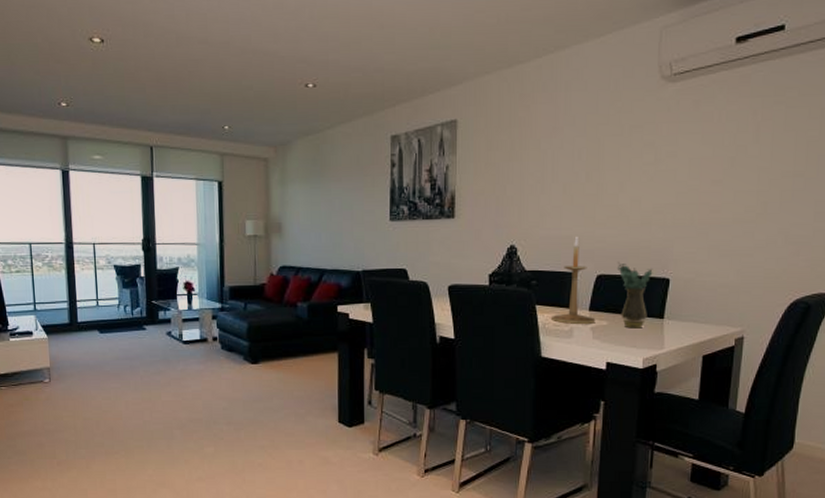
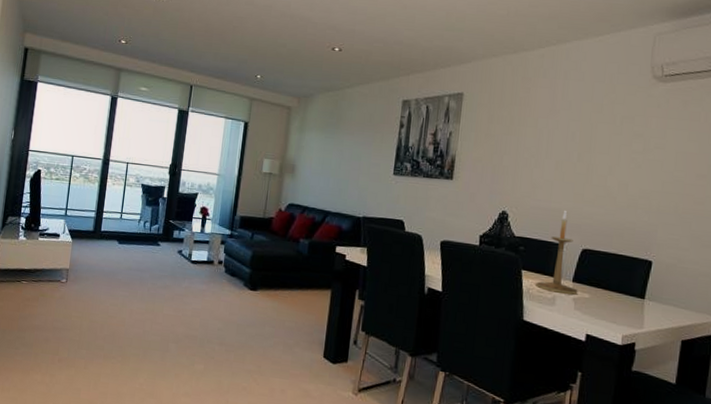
vase: present [617,261,653,329] -> none [601,238,637,306]

